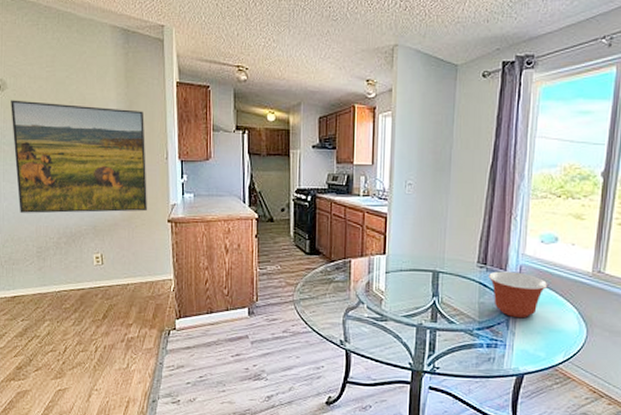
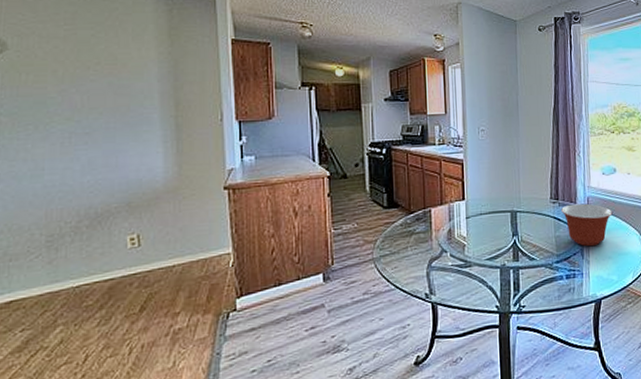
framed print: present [11,100,147,213] -> none [12,62,198,196]

